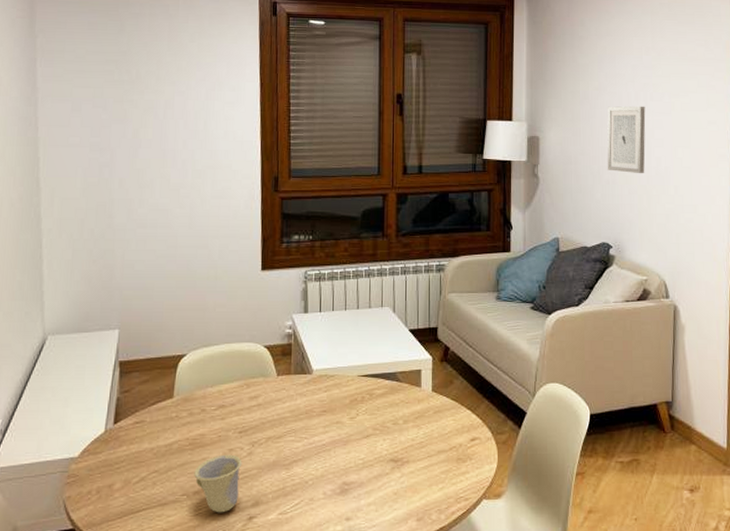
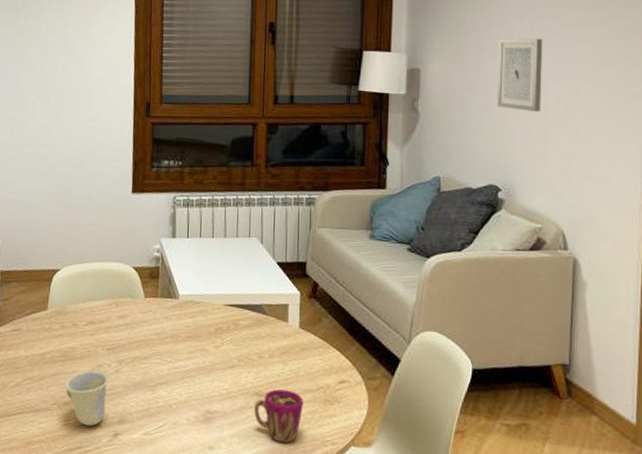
cup: none [390,453,438,504] -> present [254,389,304,443]

